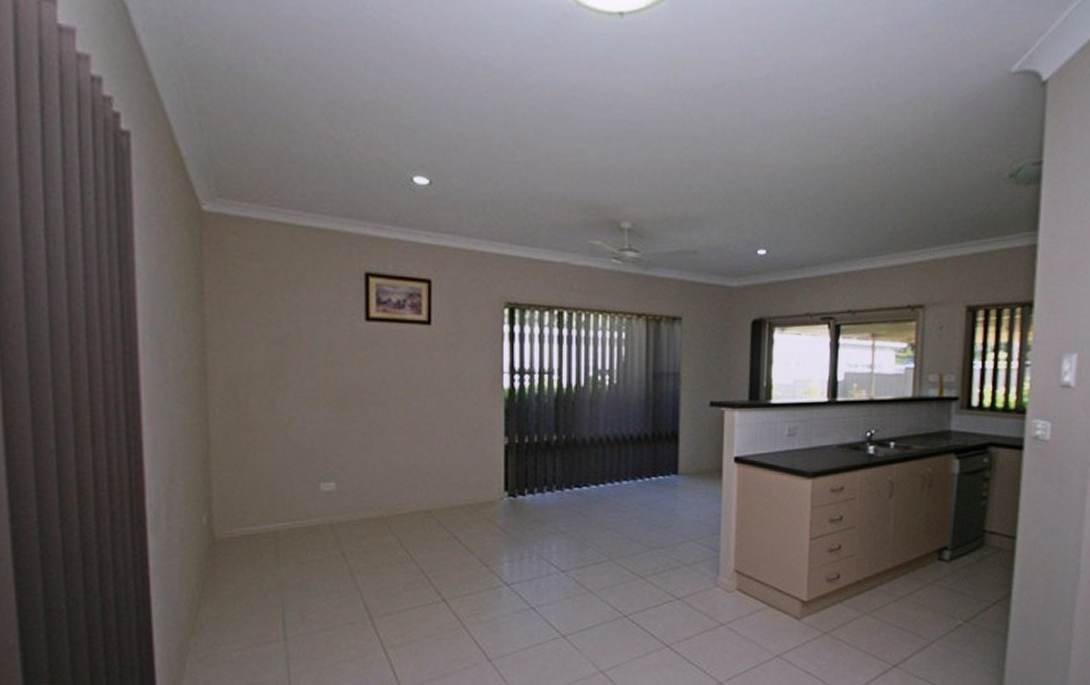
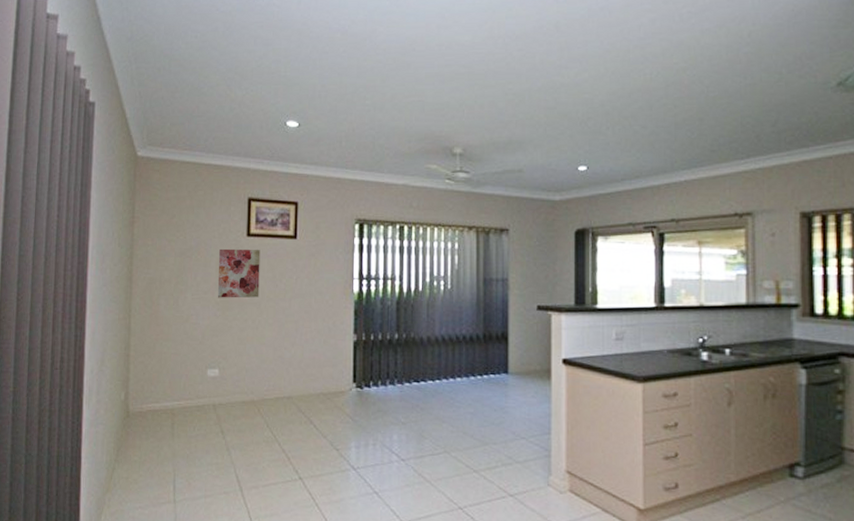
wall art: none [328,335,385,397] -> present [217,248,260,298]

